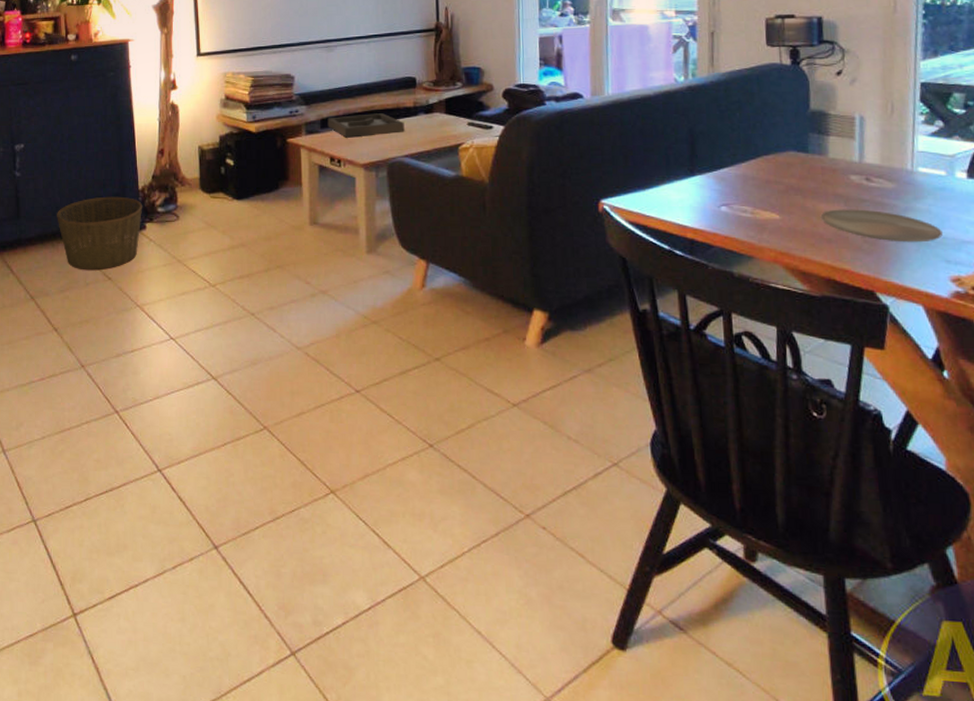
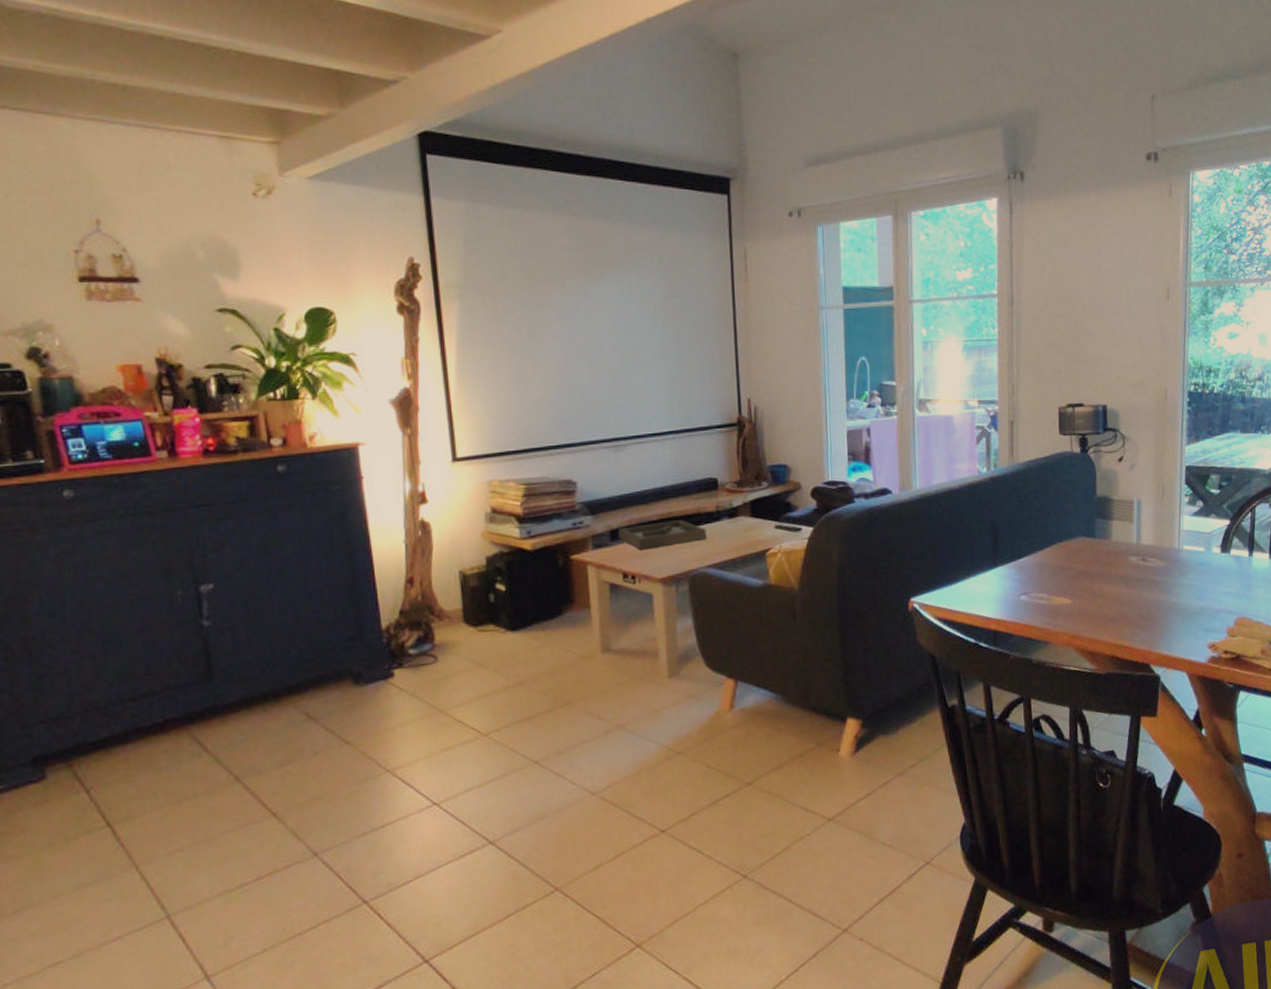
basket: present [57,196,143,271] -> none [267,640,389,736]
plate: present [820,209,943,243] -> none [1105,588,1202,616]

